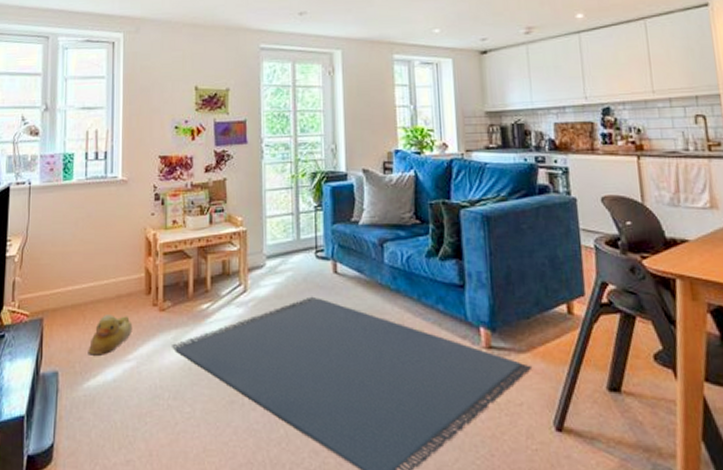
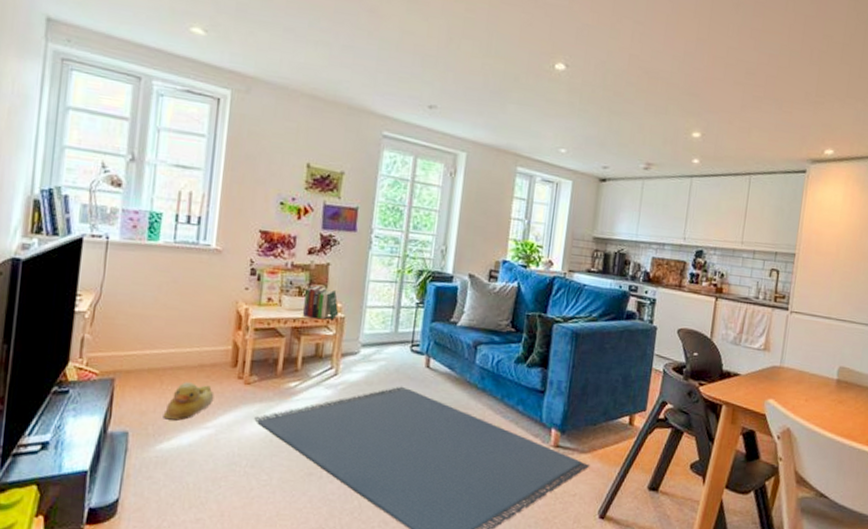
books: none [207,201,241,236] -> present [303,284,339,321]

